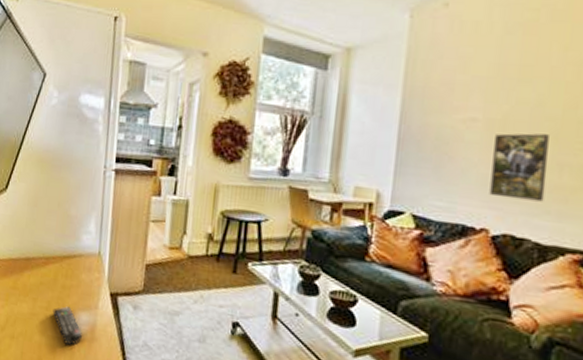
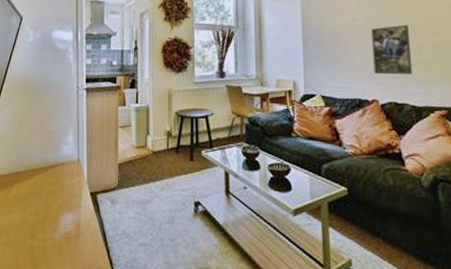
remote control: present [53,306,82,346] -> none [41,210,69,245]

